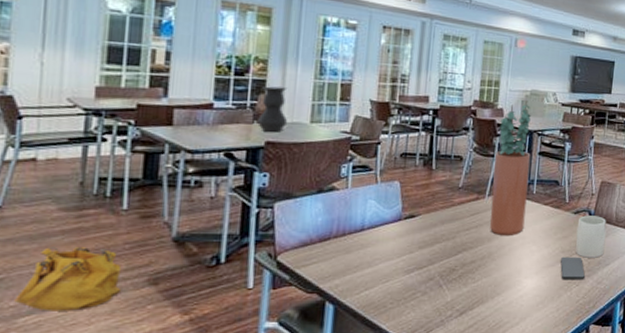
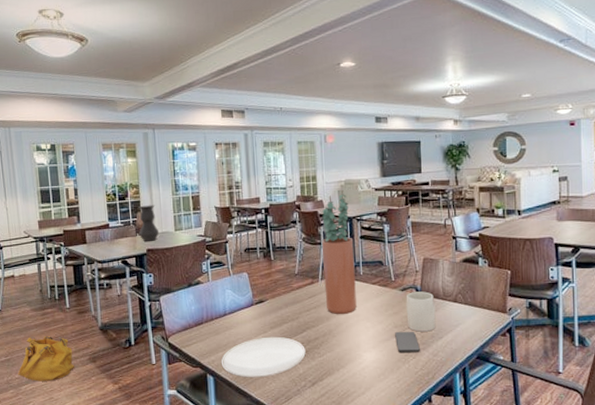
plate: none [347,258,458,307] -> present [221,336,306,378]

